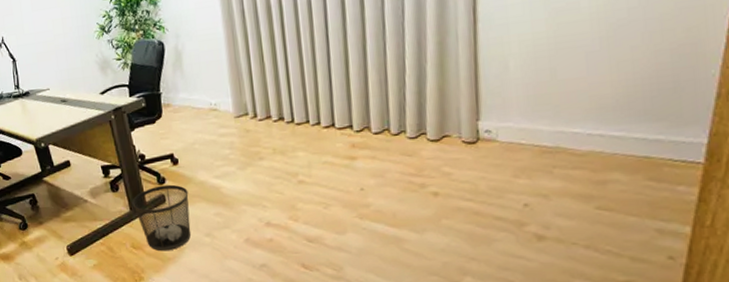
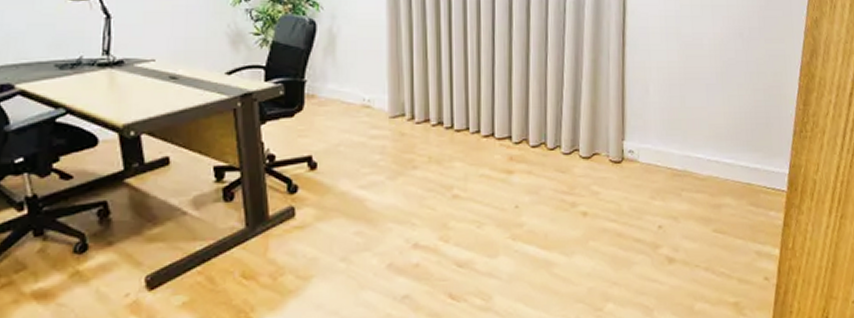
waste bin: present [132,184,191,251] -> none [250,194,325,282]

